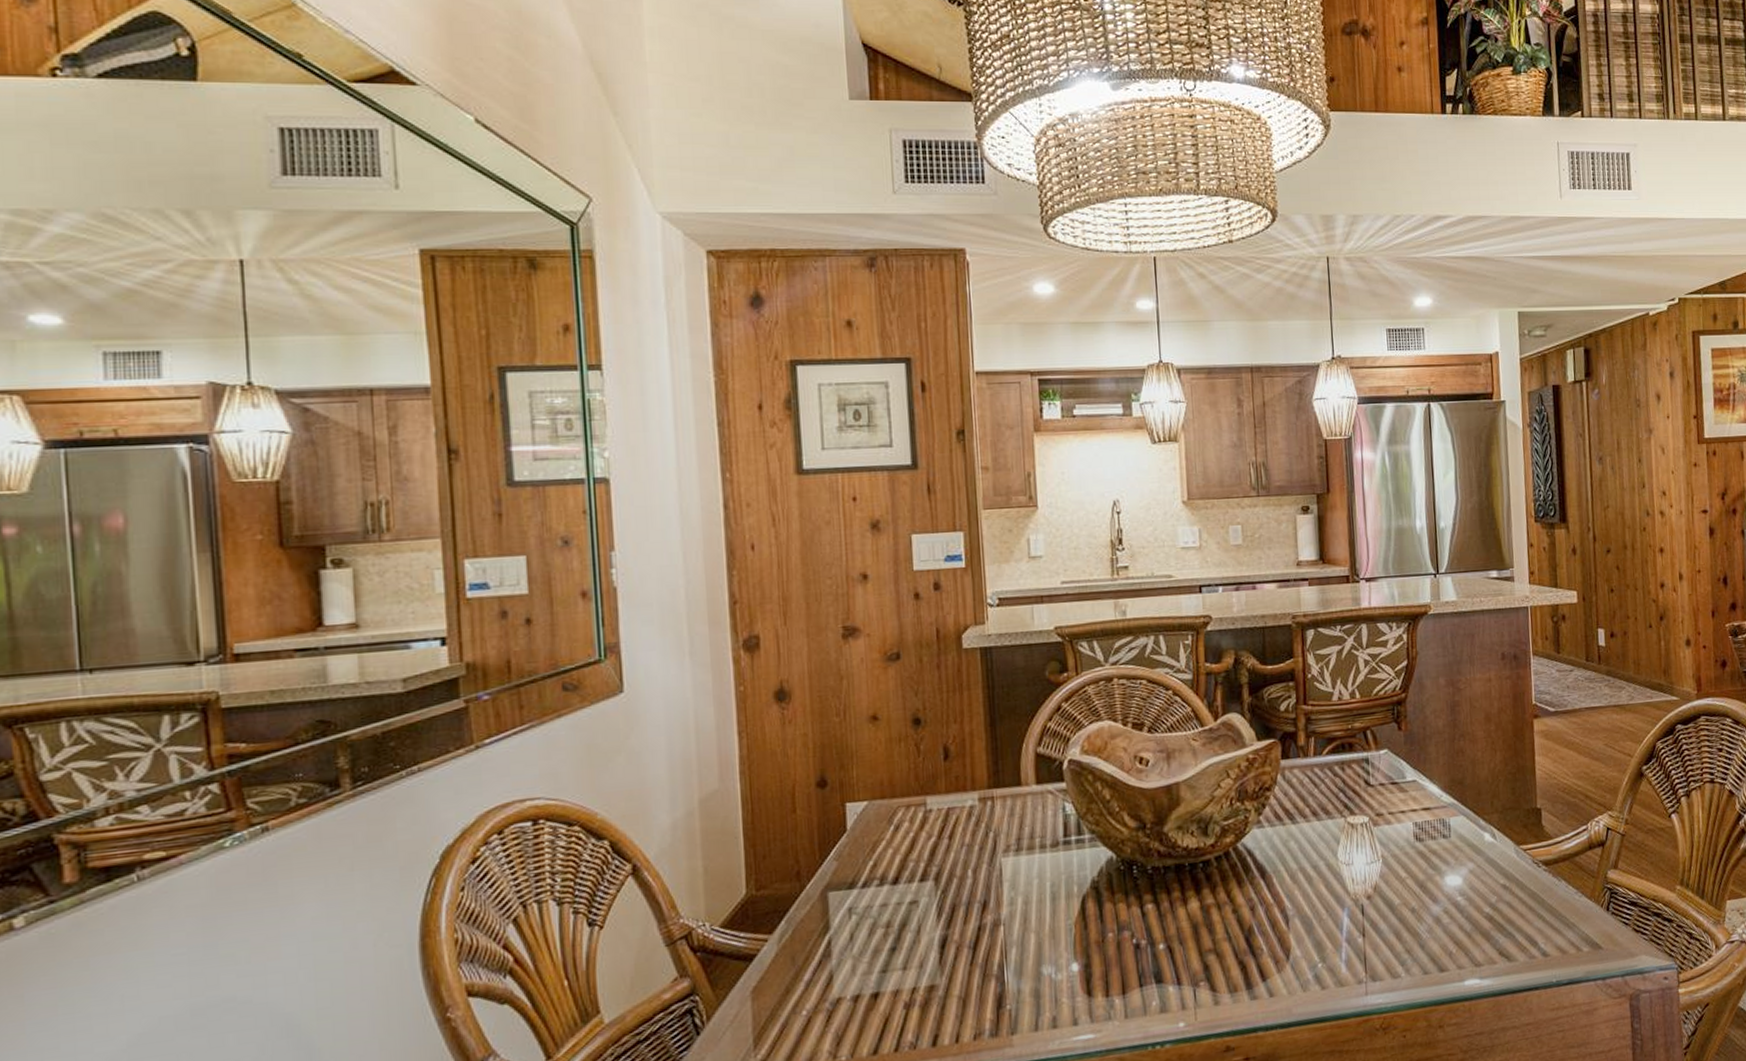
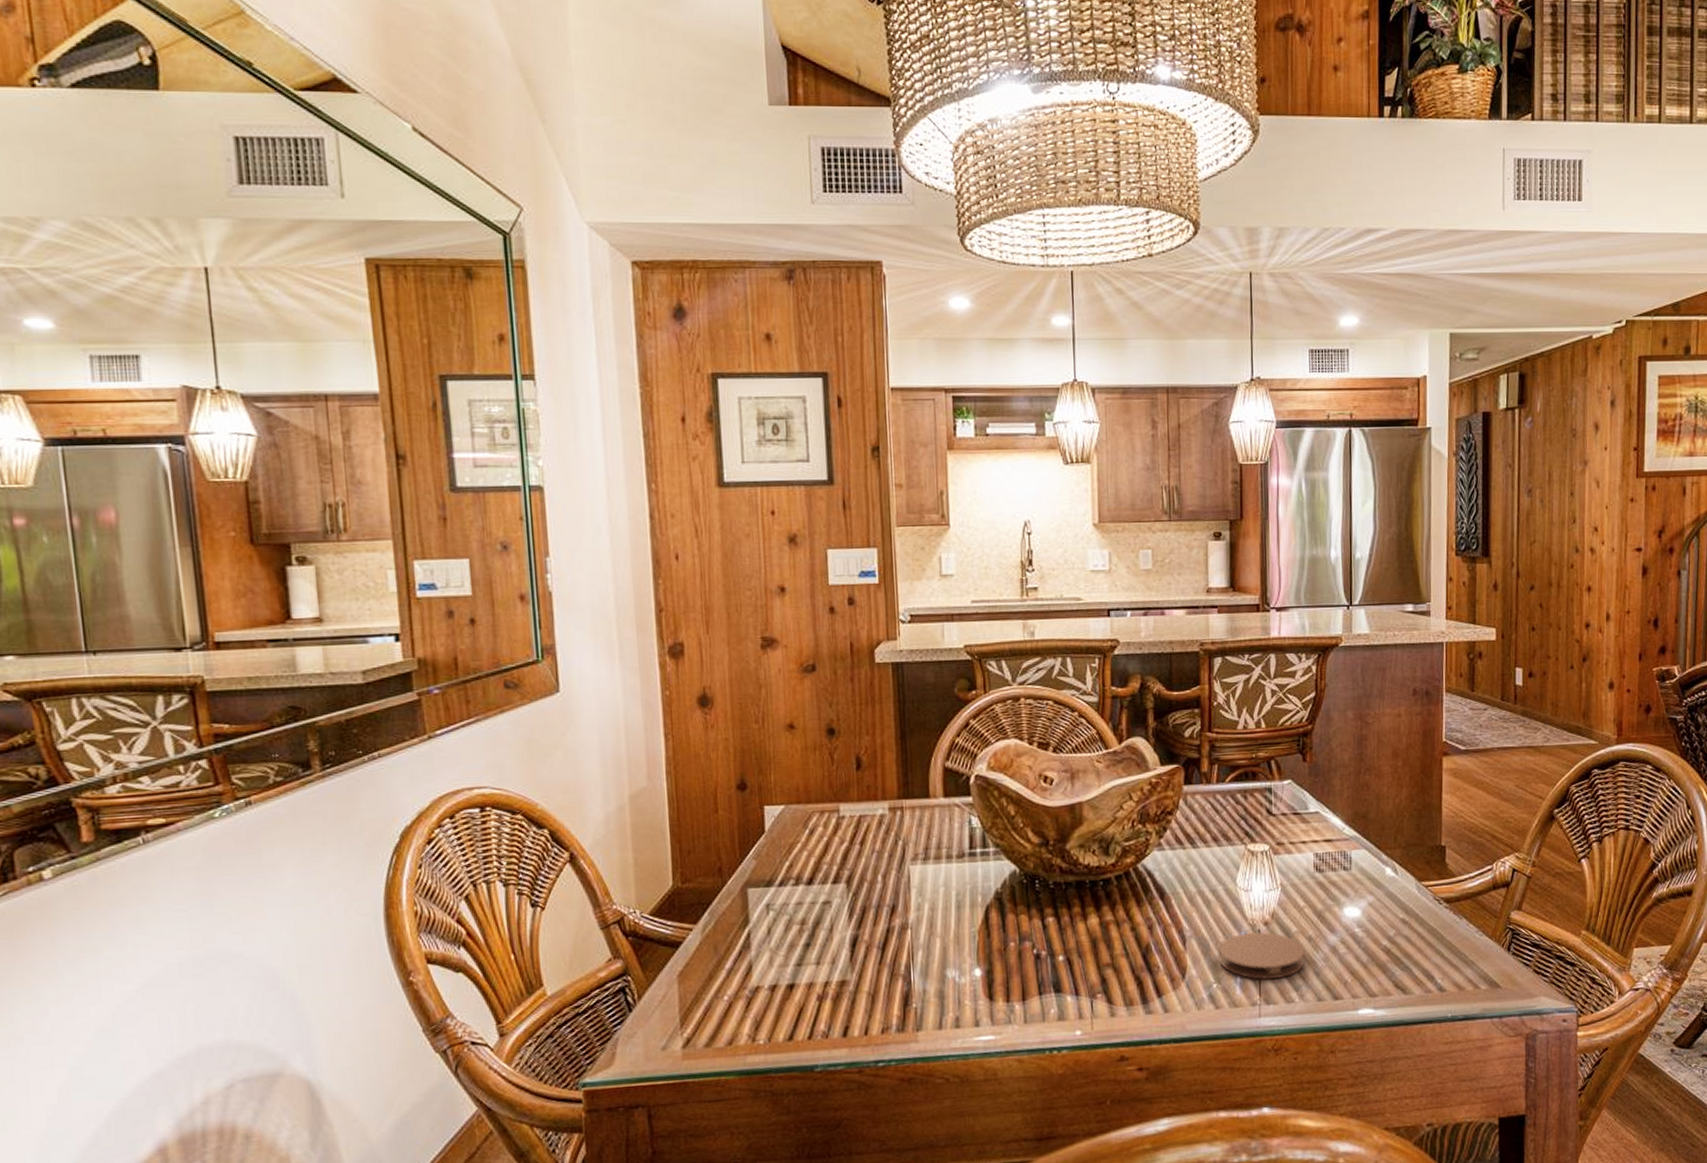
coaster: none [1322,905,1409,956] -> present [1219,931,1305,980]

